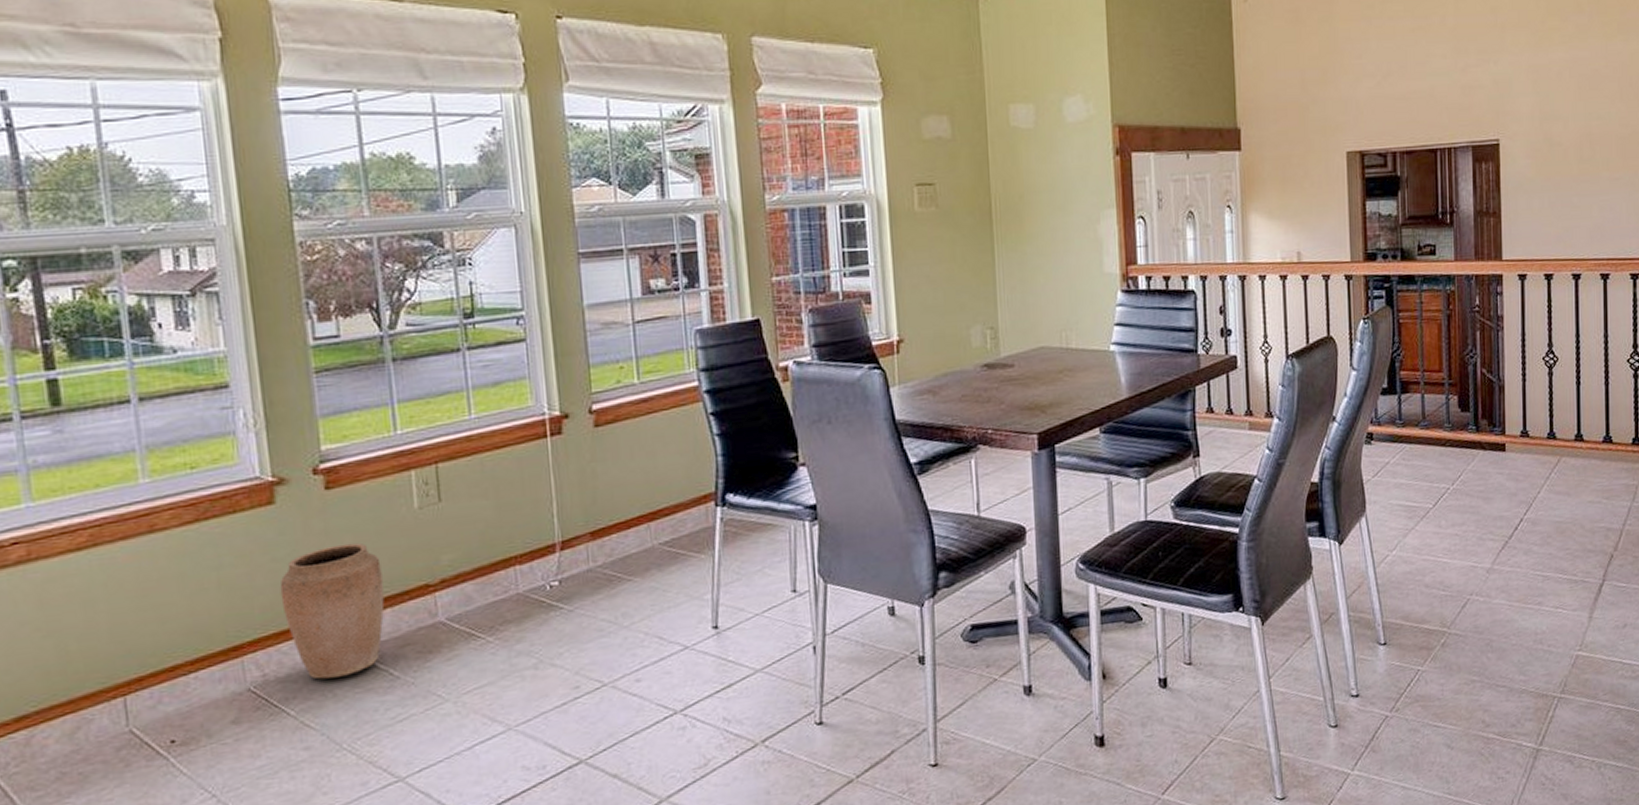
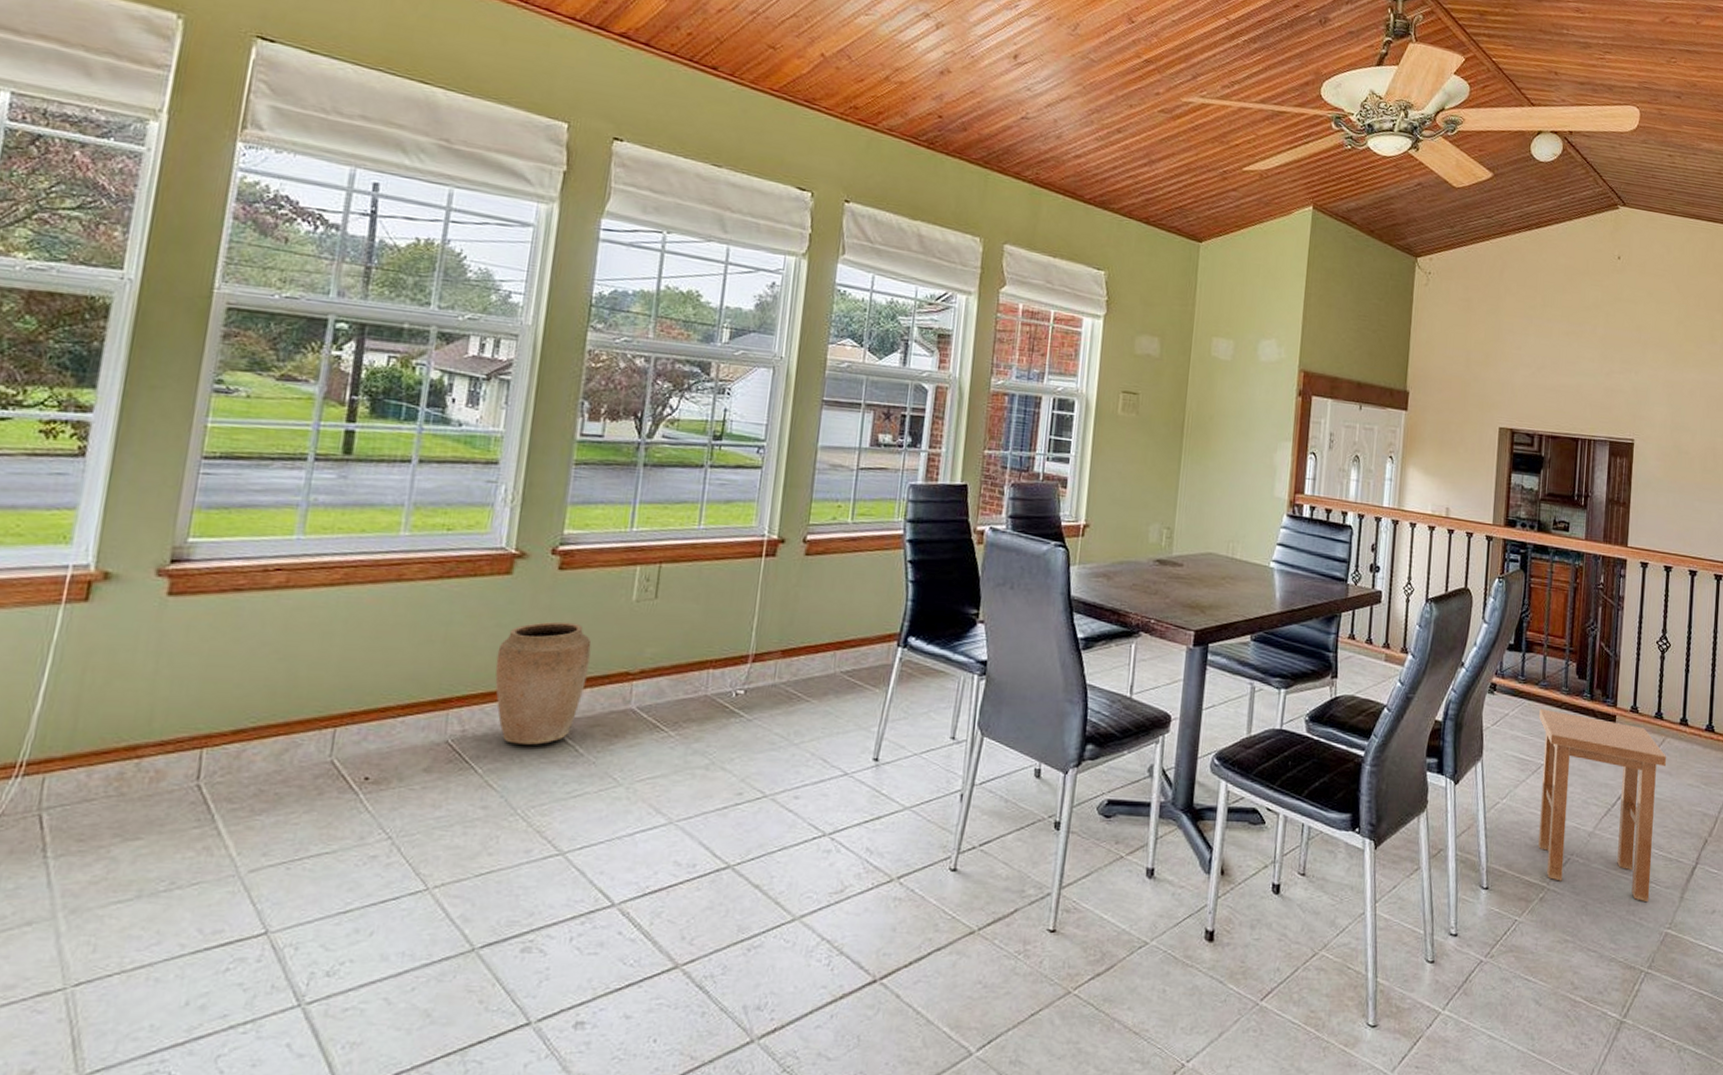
stool: none [1422,450,1564,629] -> present [1538,709,1667,903]

